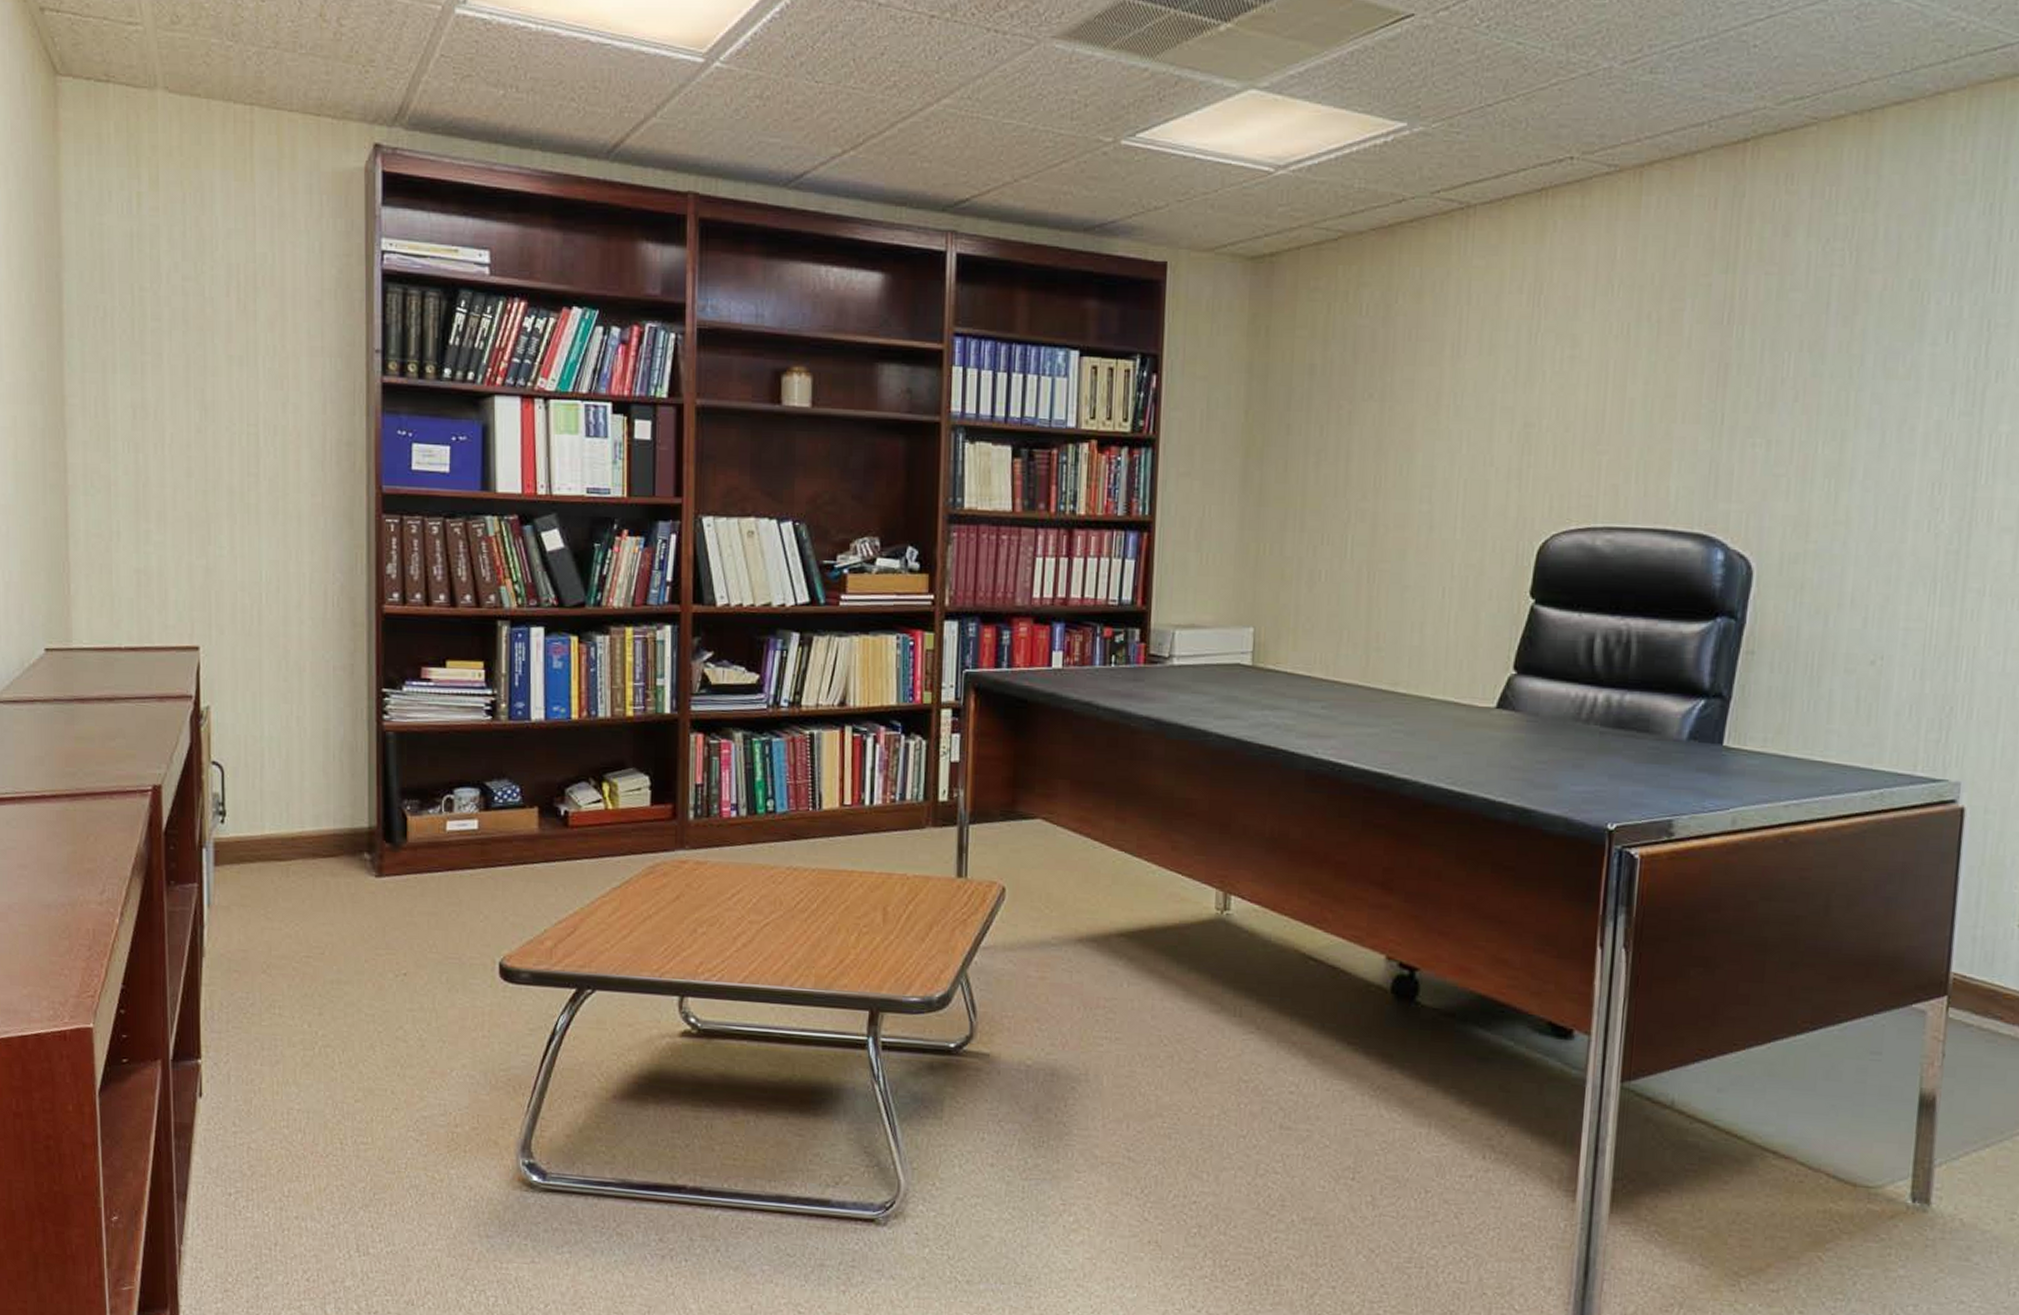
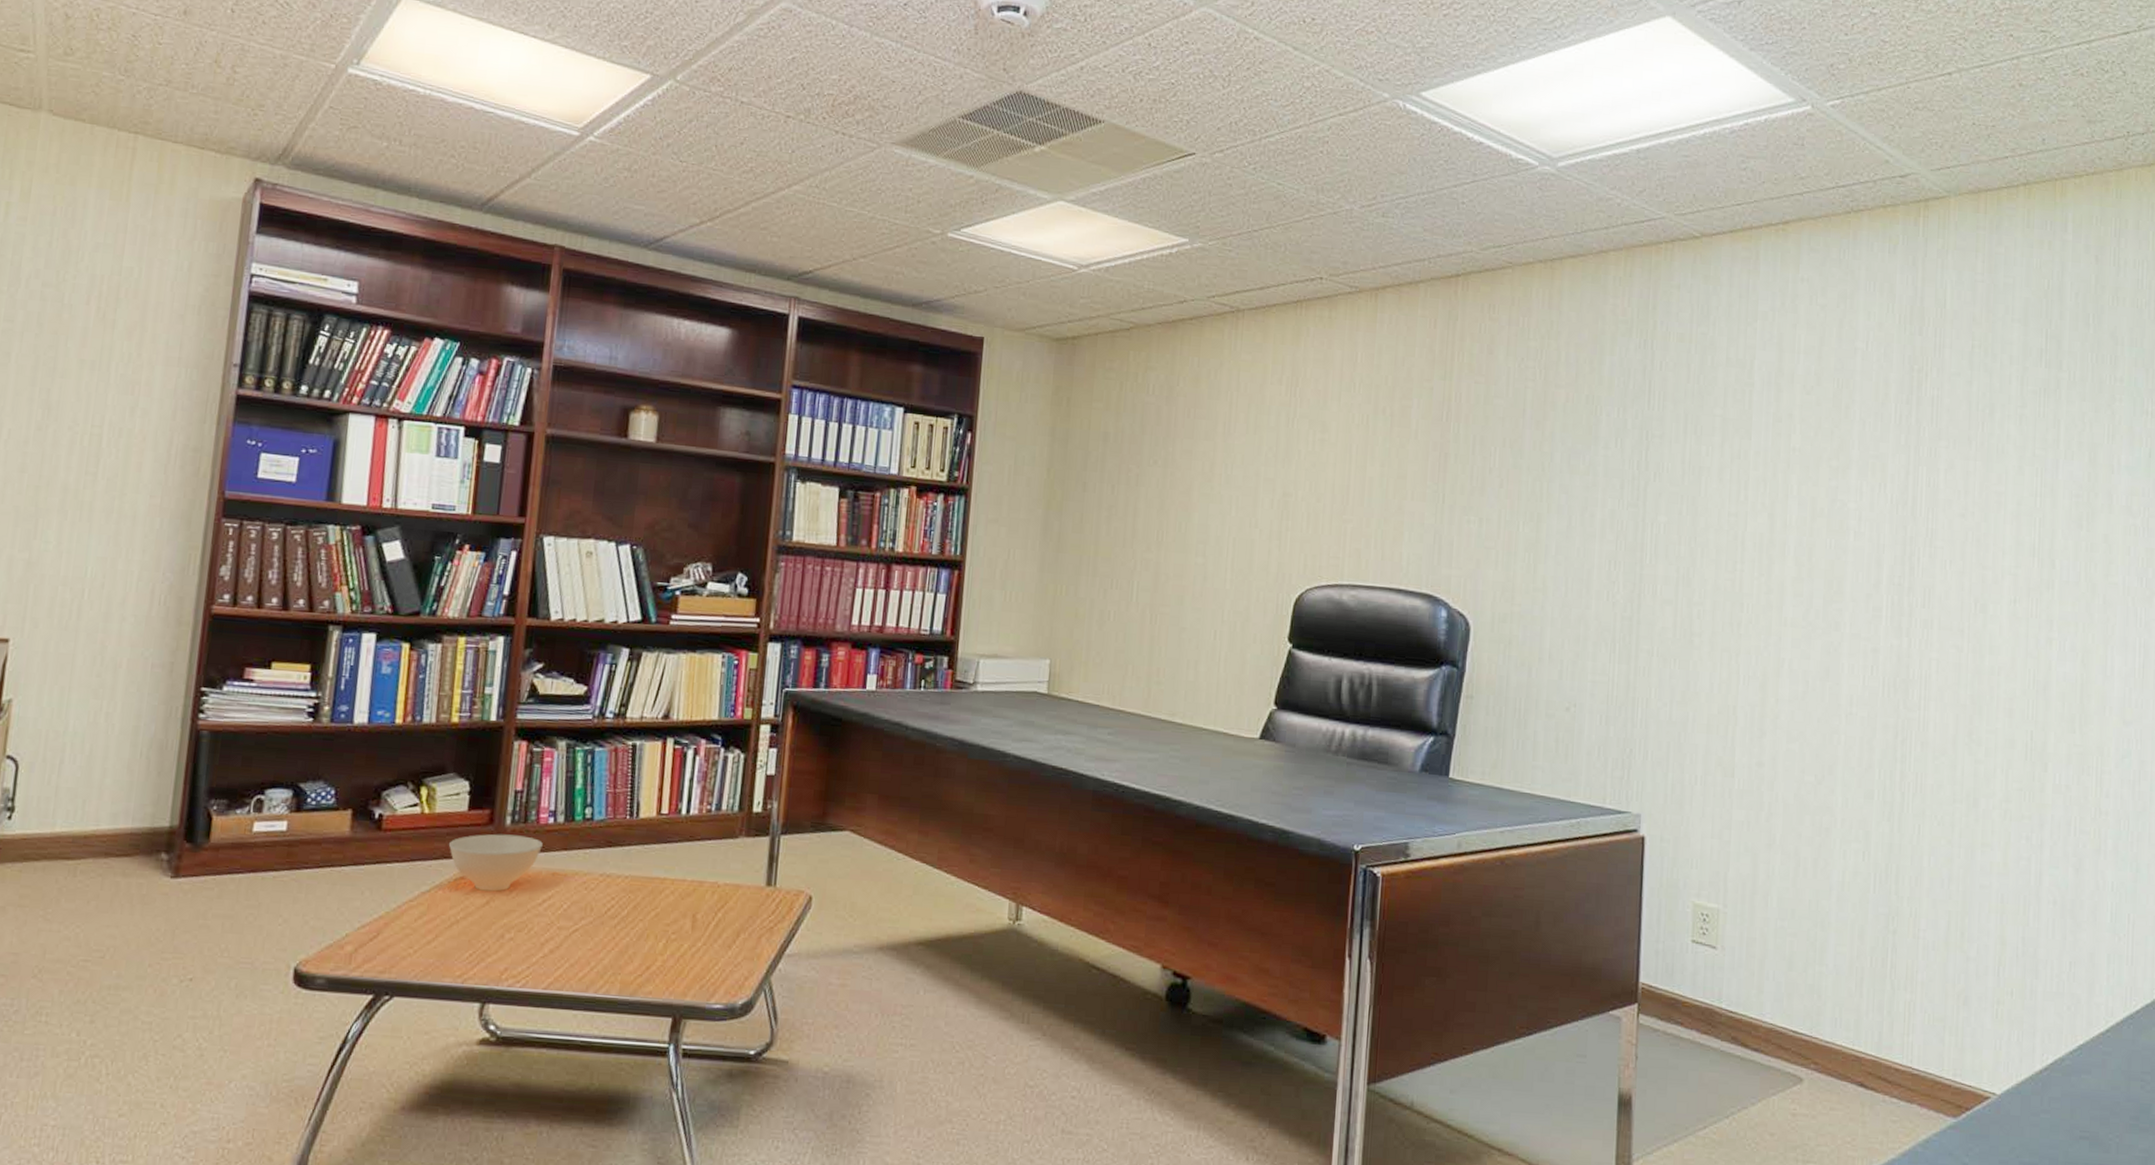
bowl: none [634,828,727,887] -> present [448,834,543,892]

